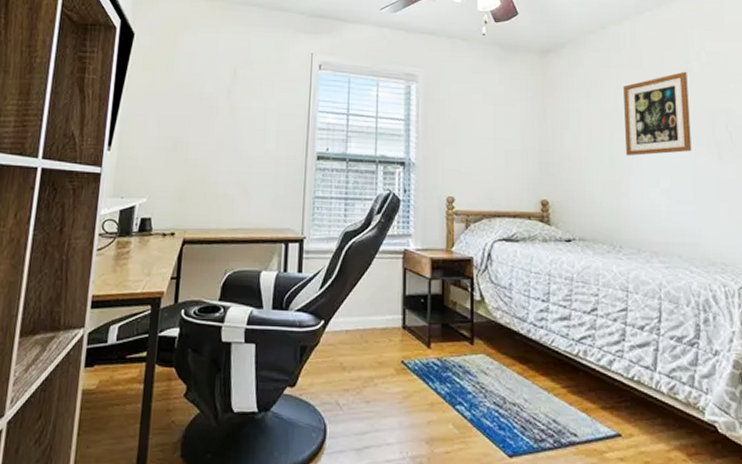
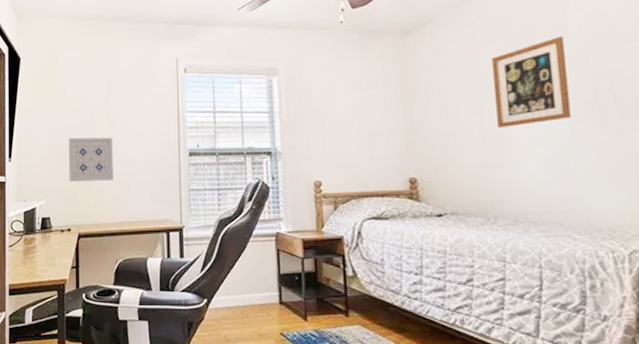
wall art: none [178,128,233,181] -> present [68,137,113,182]

